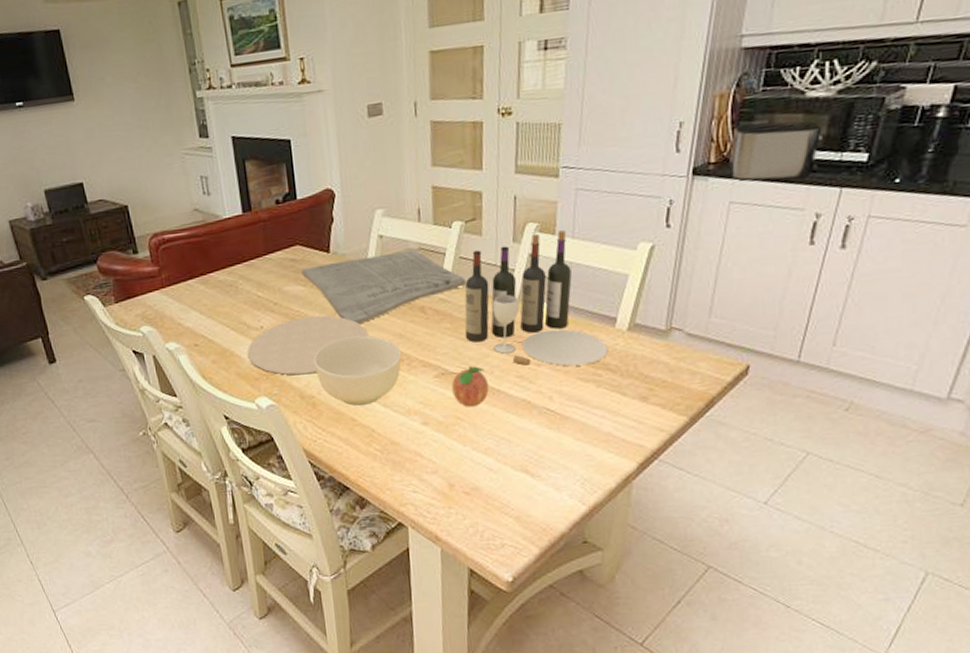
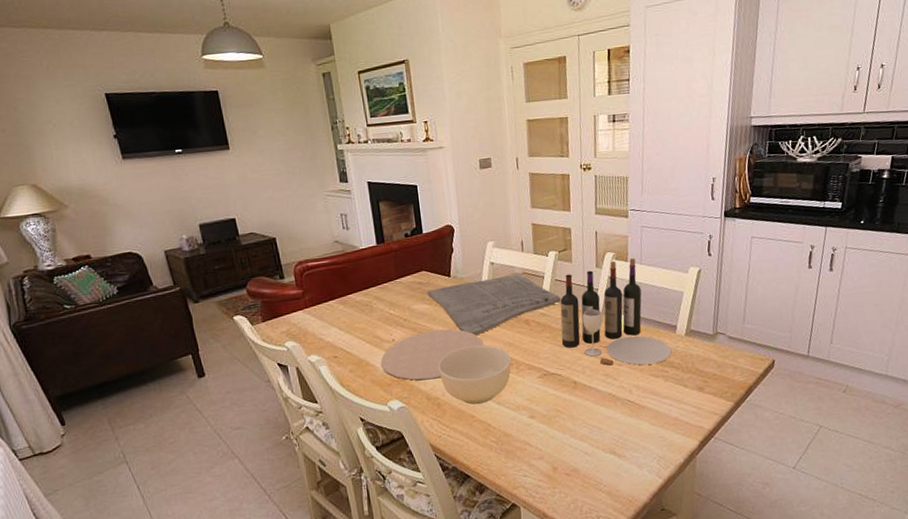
fruit: present [451,365,489,407] -> none [552,367,582,402]
toaster: present [727,120,822,182] -> none [748,178,811,222]

